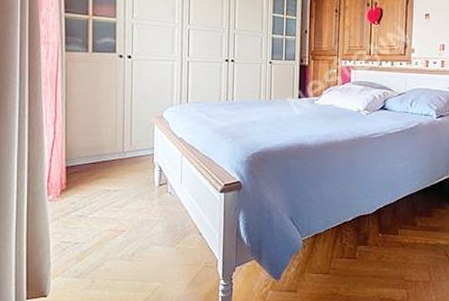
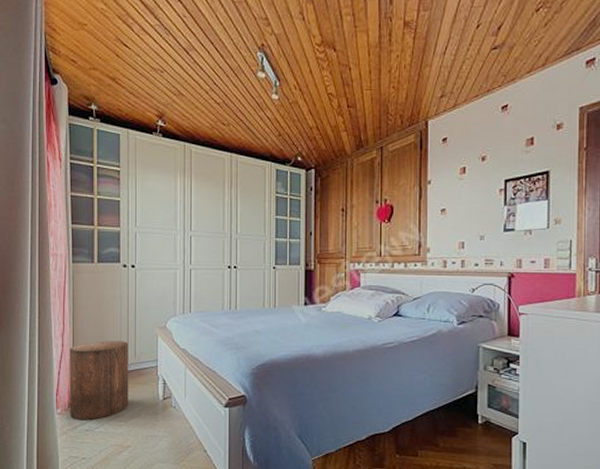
stool: none [61,129,124,206] -> present [69,341,129,420]

